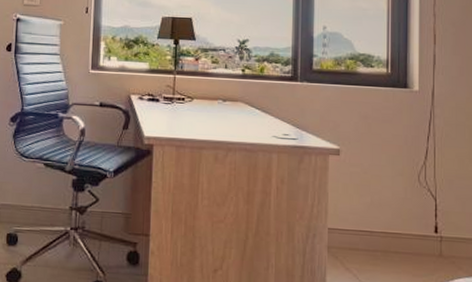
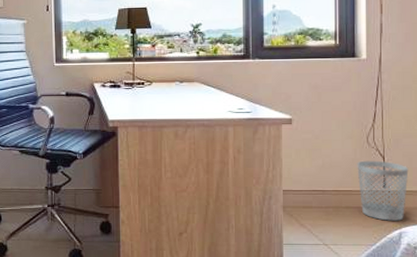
wastebasket: none [407,201,462,271] -> present [357,160,409,221]

